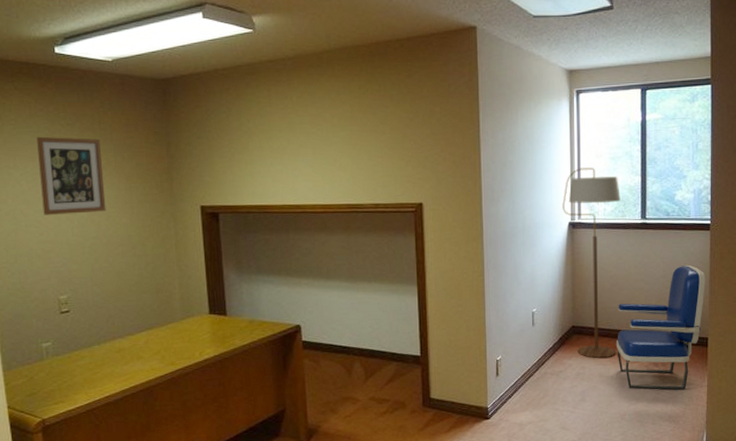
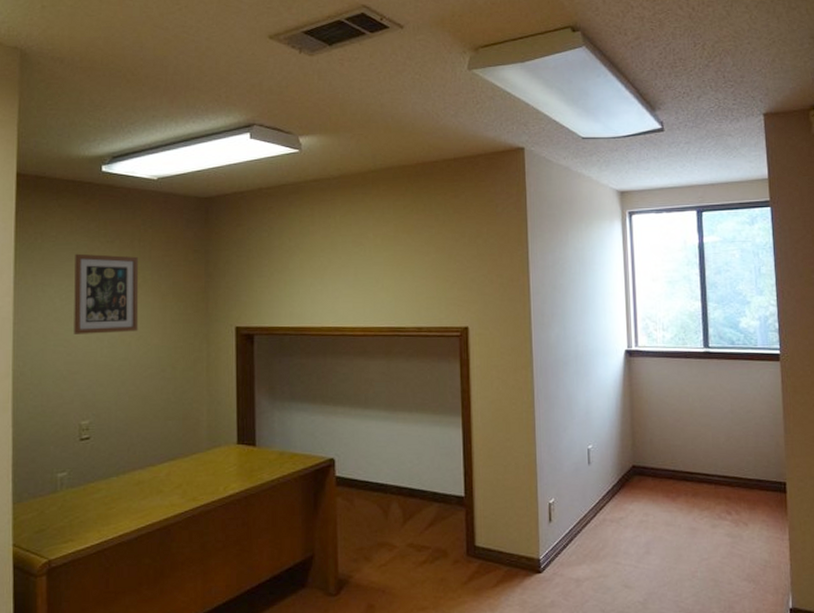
floor lamp: present [562,167,620,359] -> none [617,292,683,504]
armchair: present [616,264,706,390] -> none [682,398,780,544]

